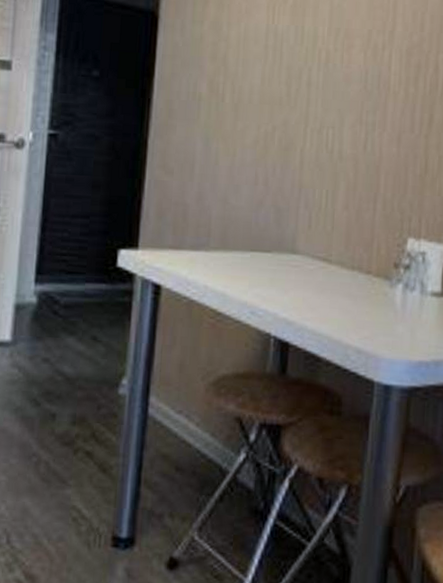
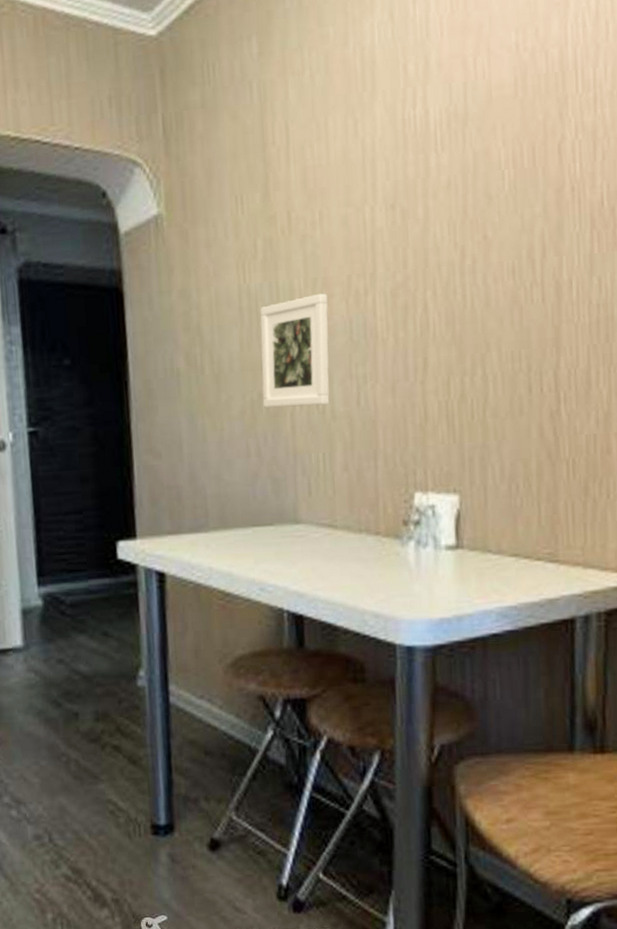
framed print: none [275,42,348,146] -> present [260,293,330,408]

